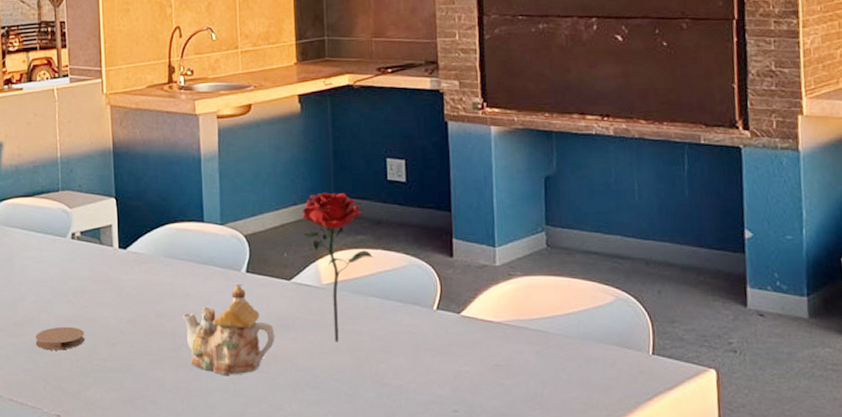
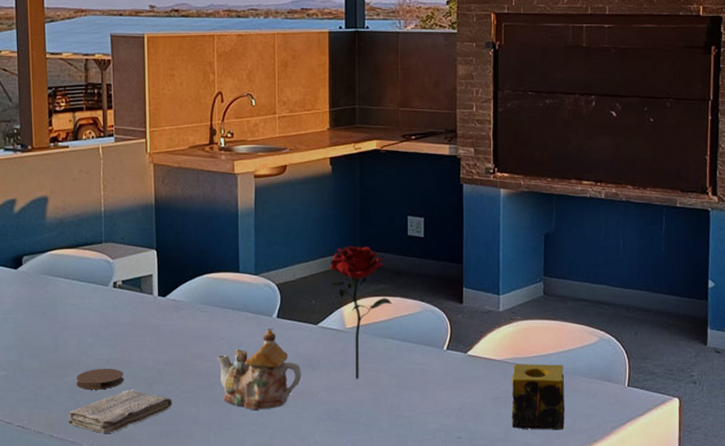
washcloth: none [27,351,137,398] -> present [67,390,173,433]
candle: none [514,327,579,405] -> present [511,364,565,430]

